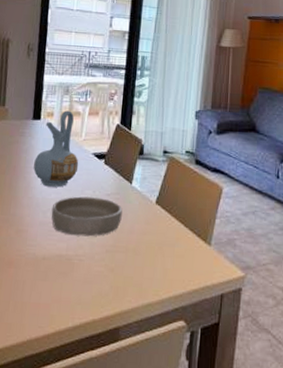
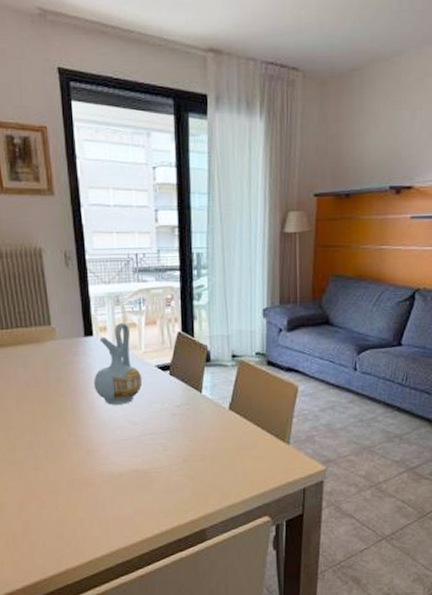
bowl: present [51,196,123,237] -> none [120,410,195,450]

